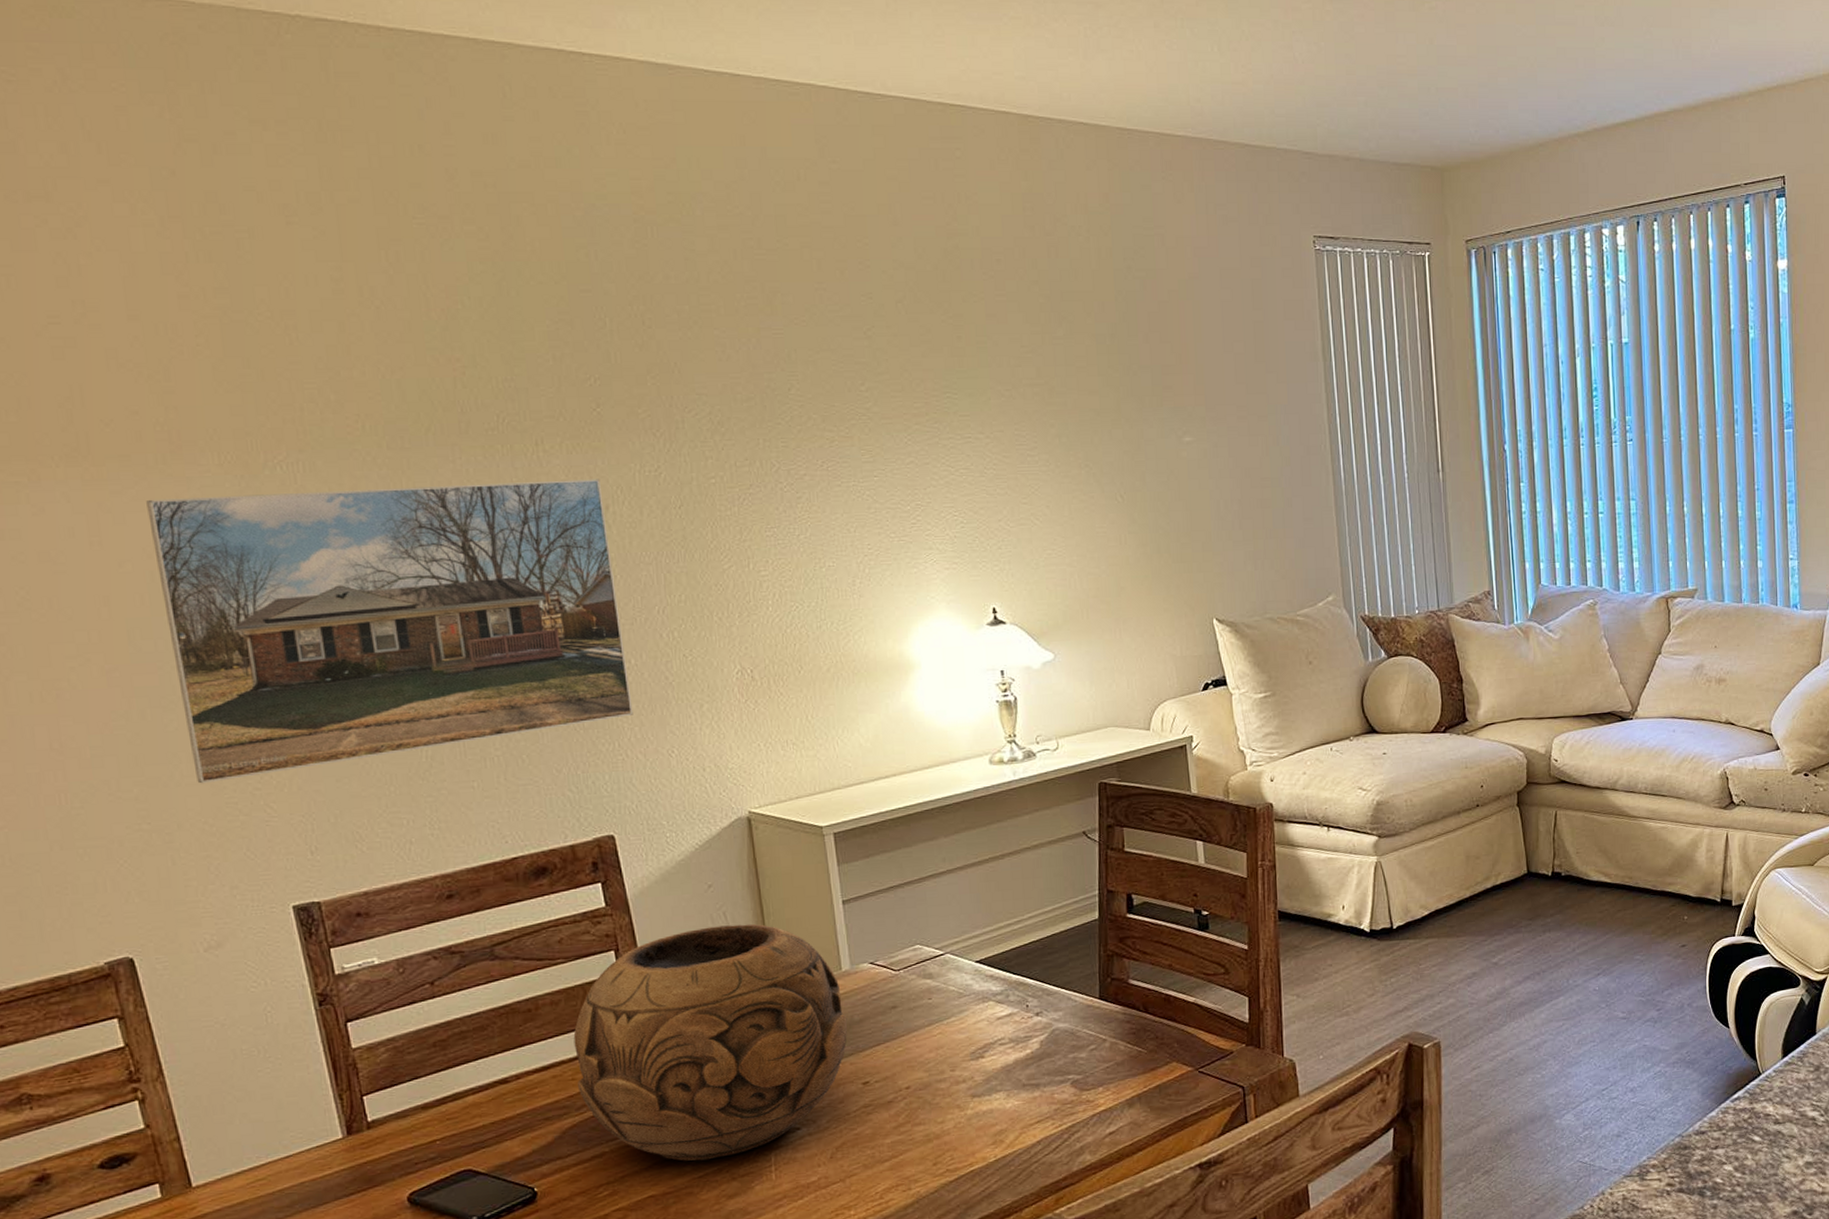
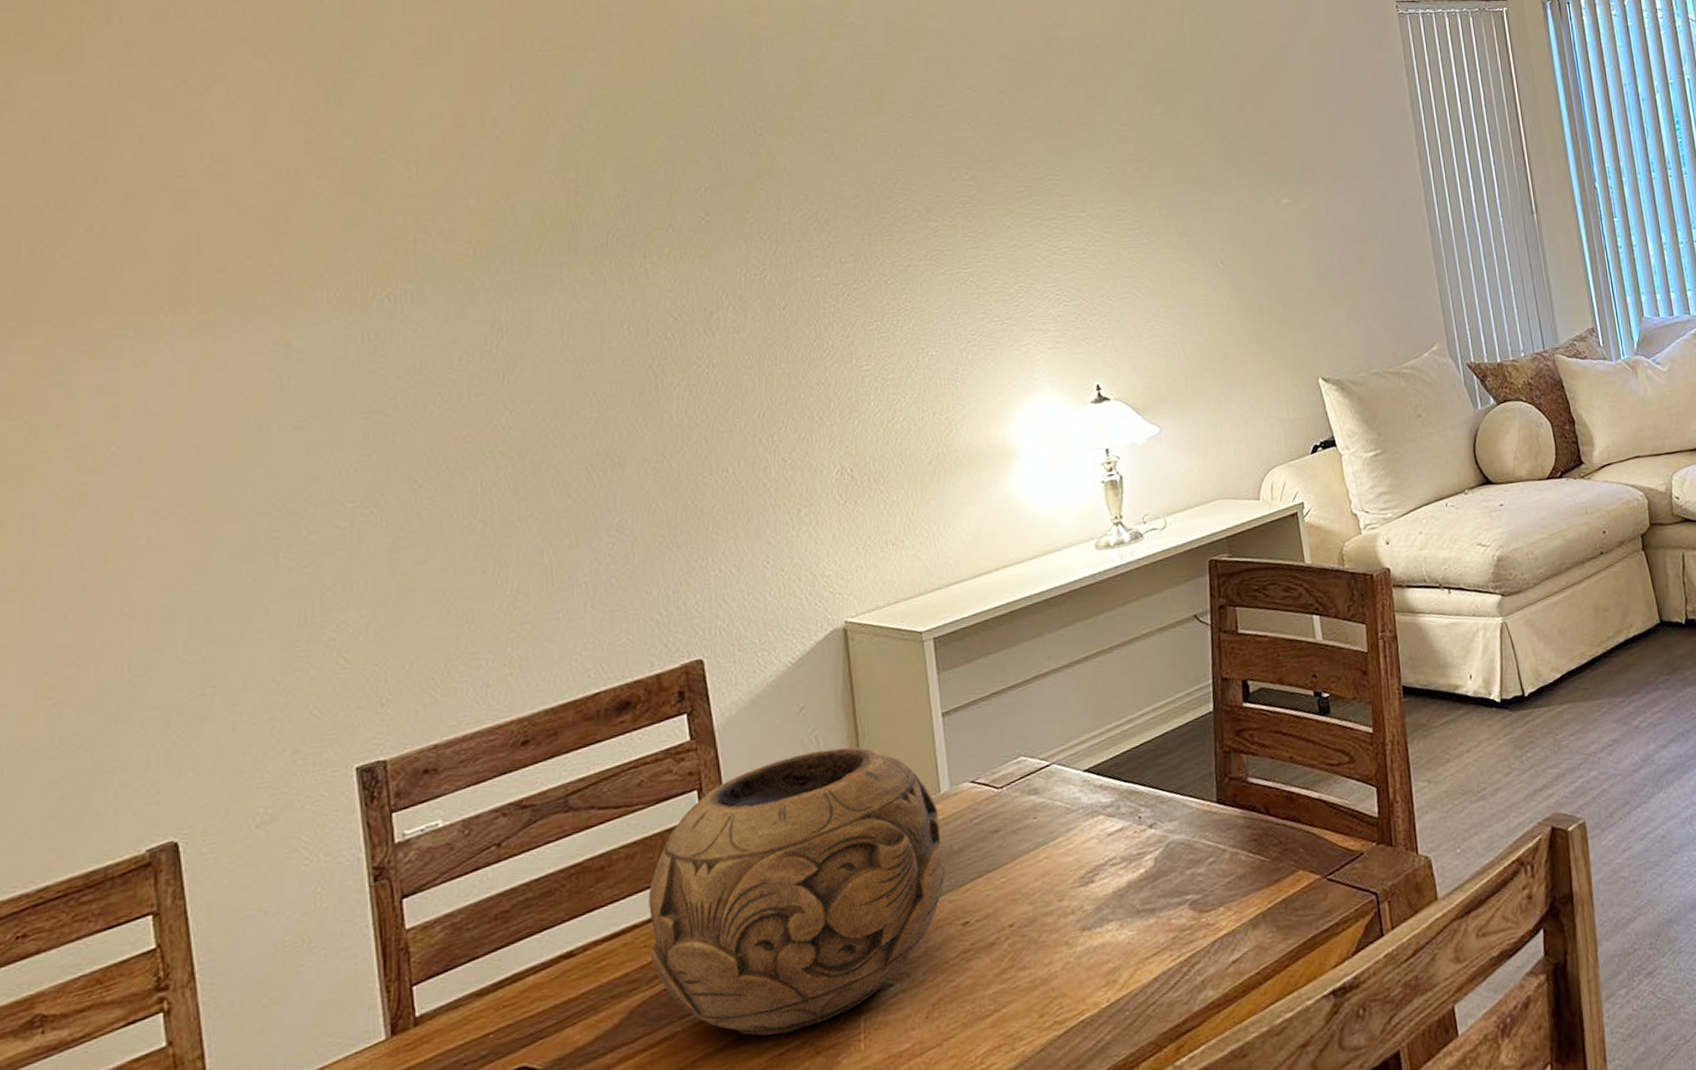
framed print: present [146,479,633,784] -> none [250,286,729,638]

